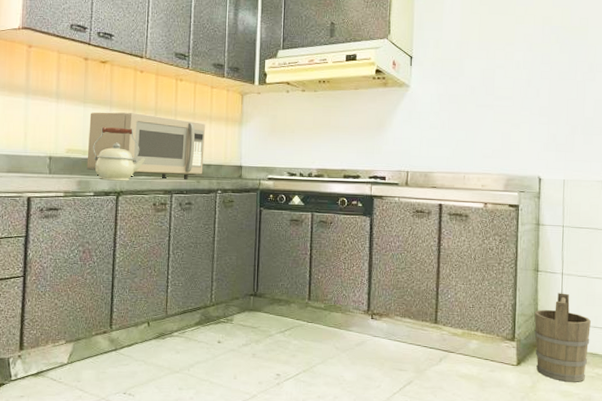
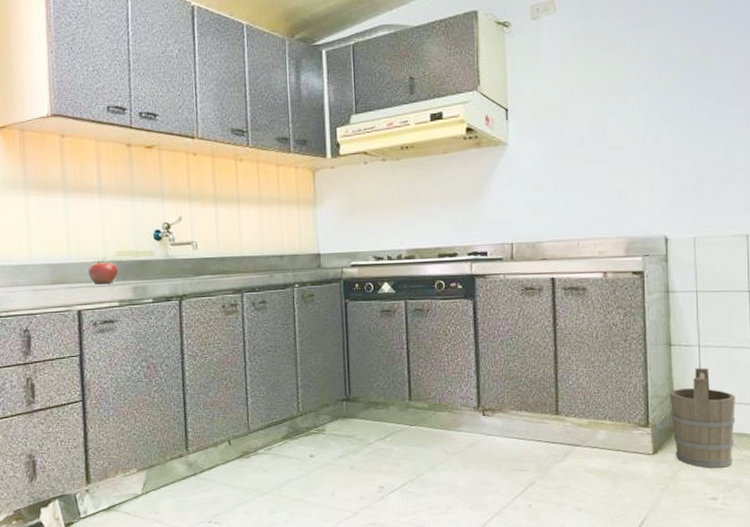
fruit: none [40,154,66,177] -> present [88,259,118,285]
microwave: present [87,112,206,180] -> none [139,203,276,276]
kettle: present [93,126,145,181] -> none [146,221,208,284]

